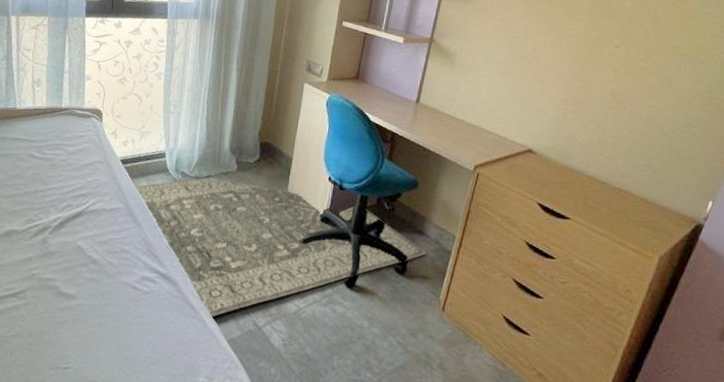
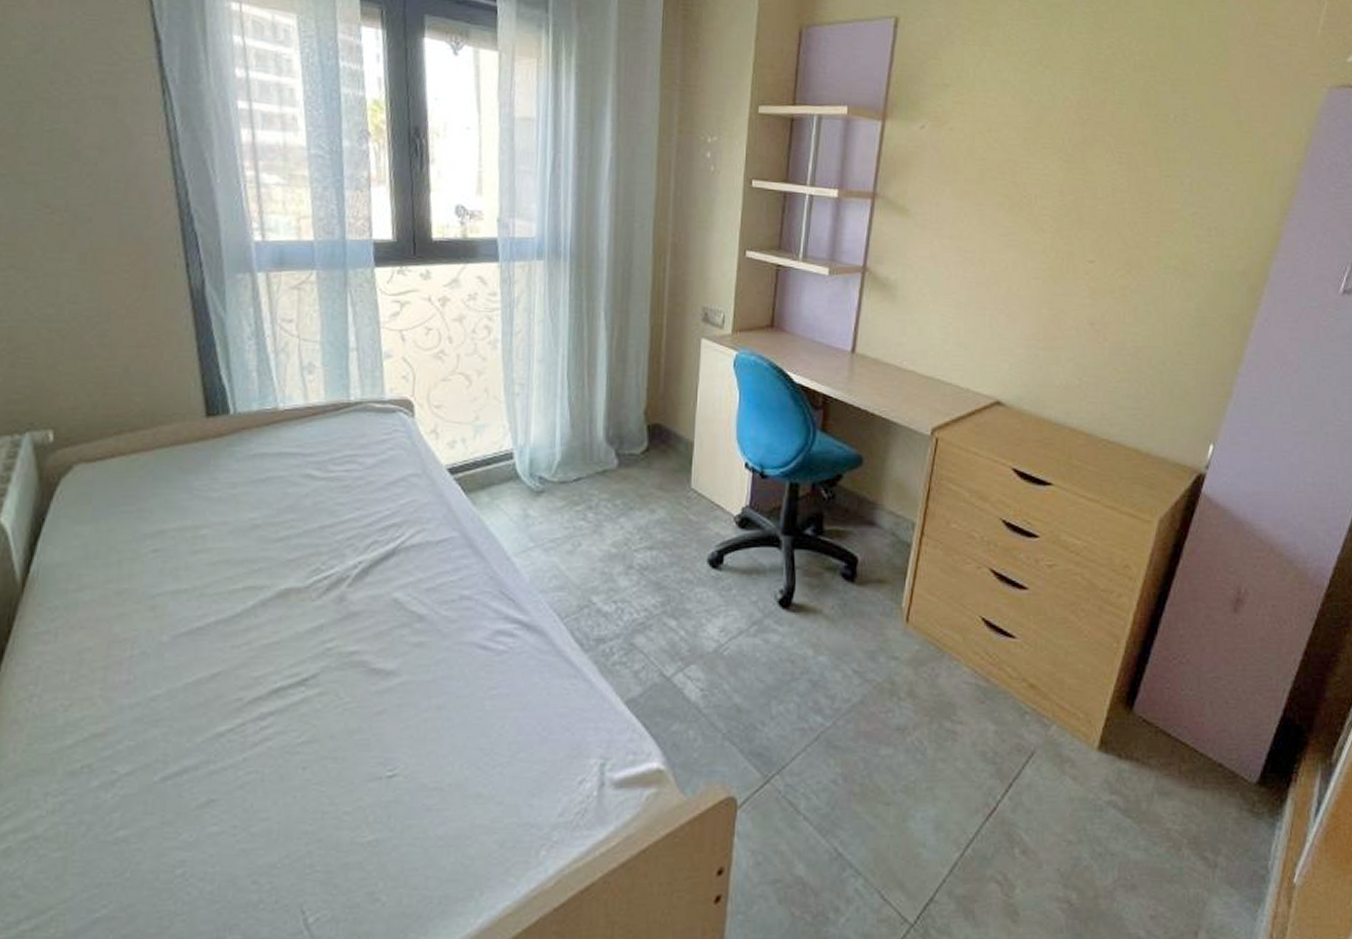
rug: present [134,178,427,318] -> none [471,480,881,675]

